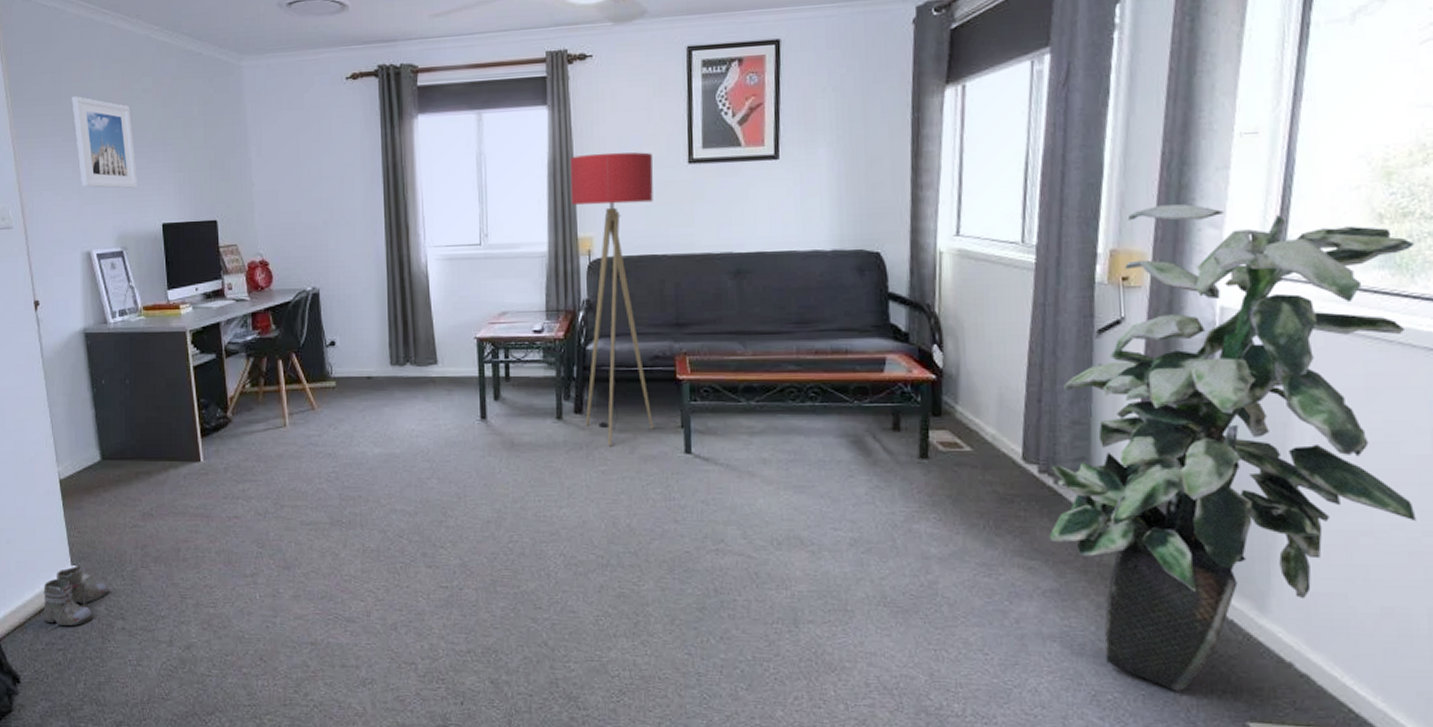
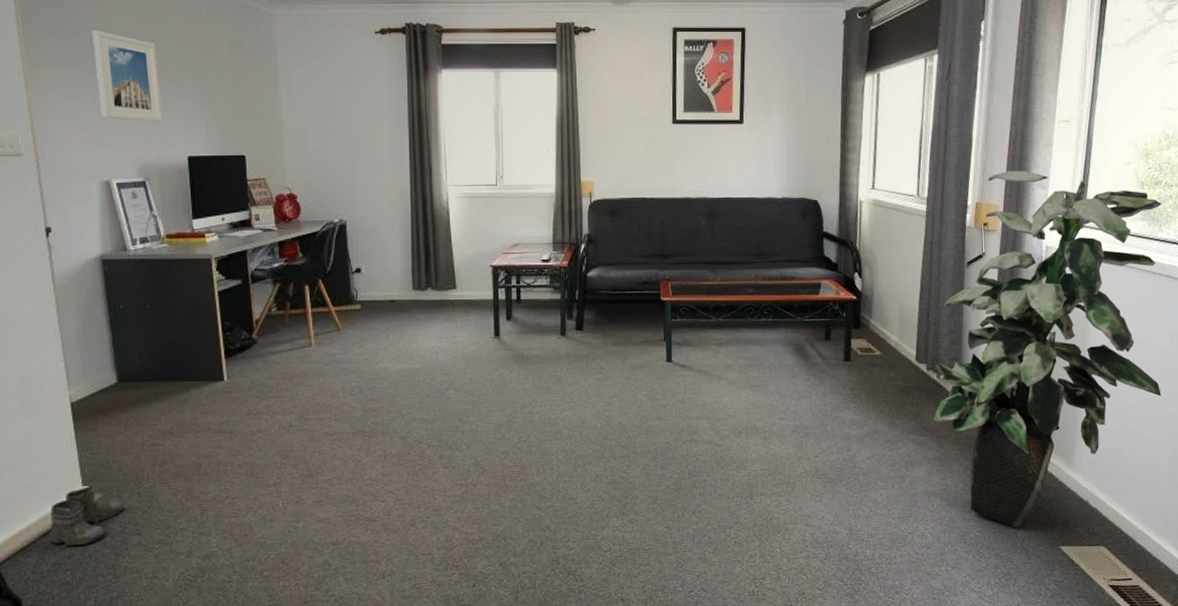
floor lamp: present [569,152,654,447] -> none [575,111,644,358]

